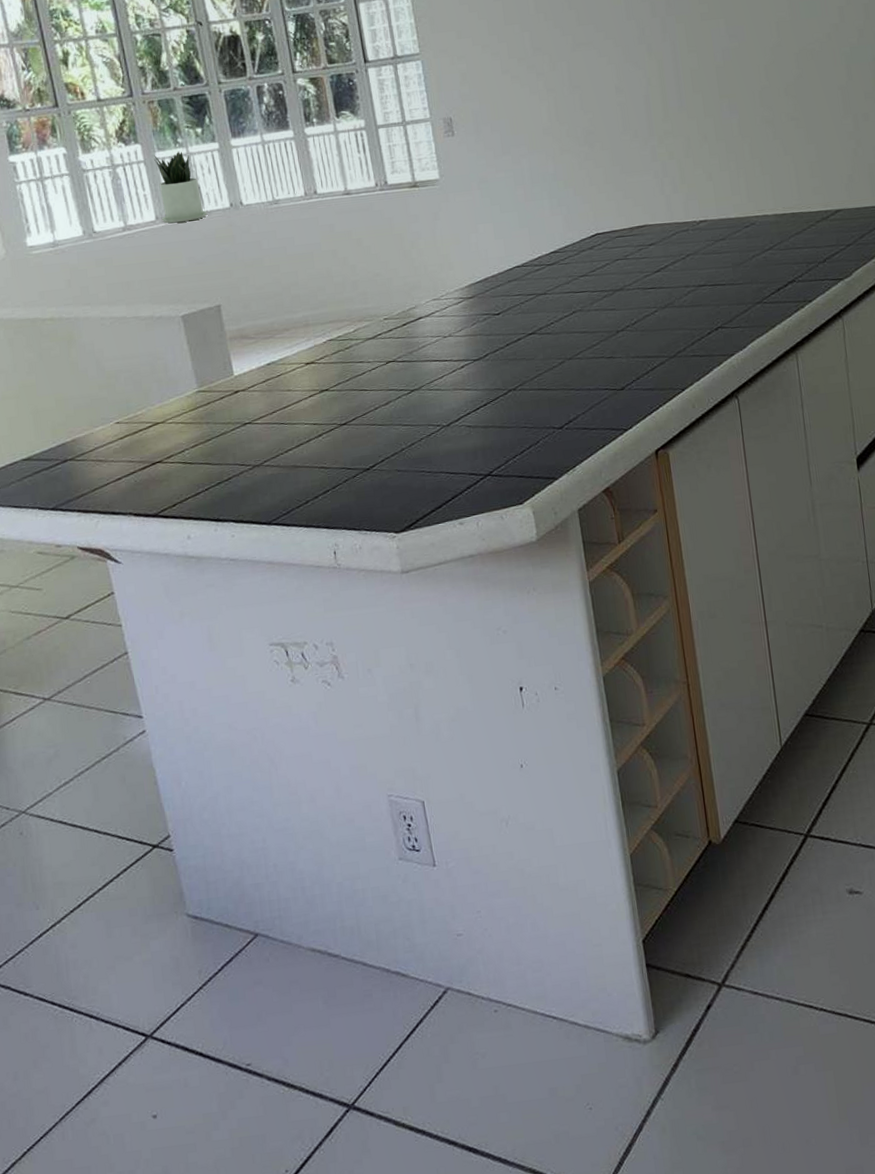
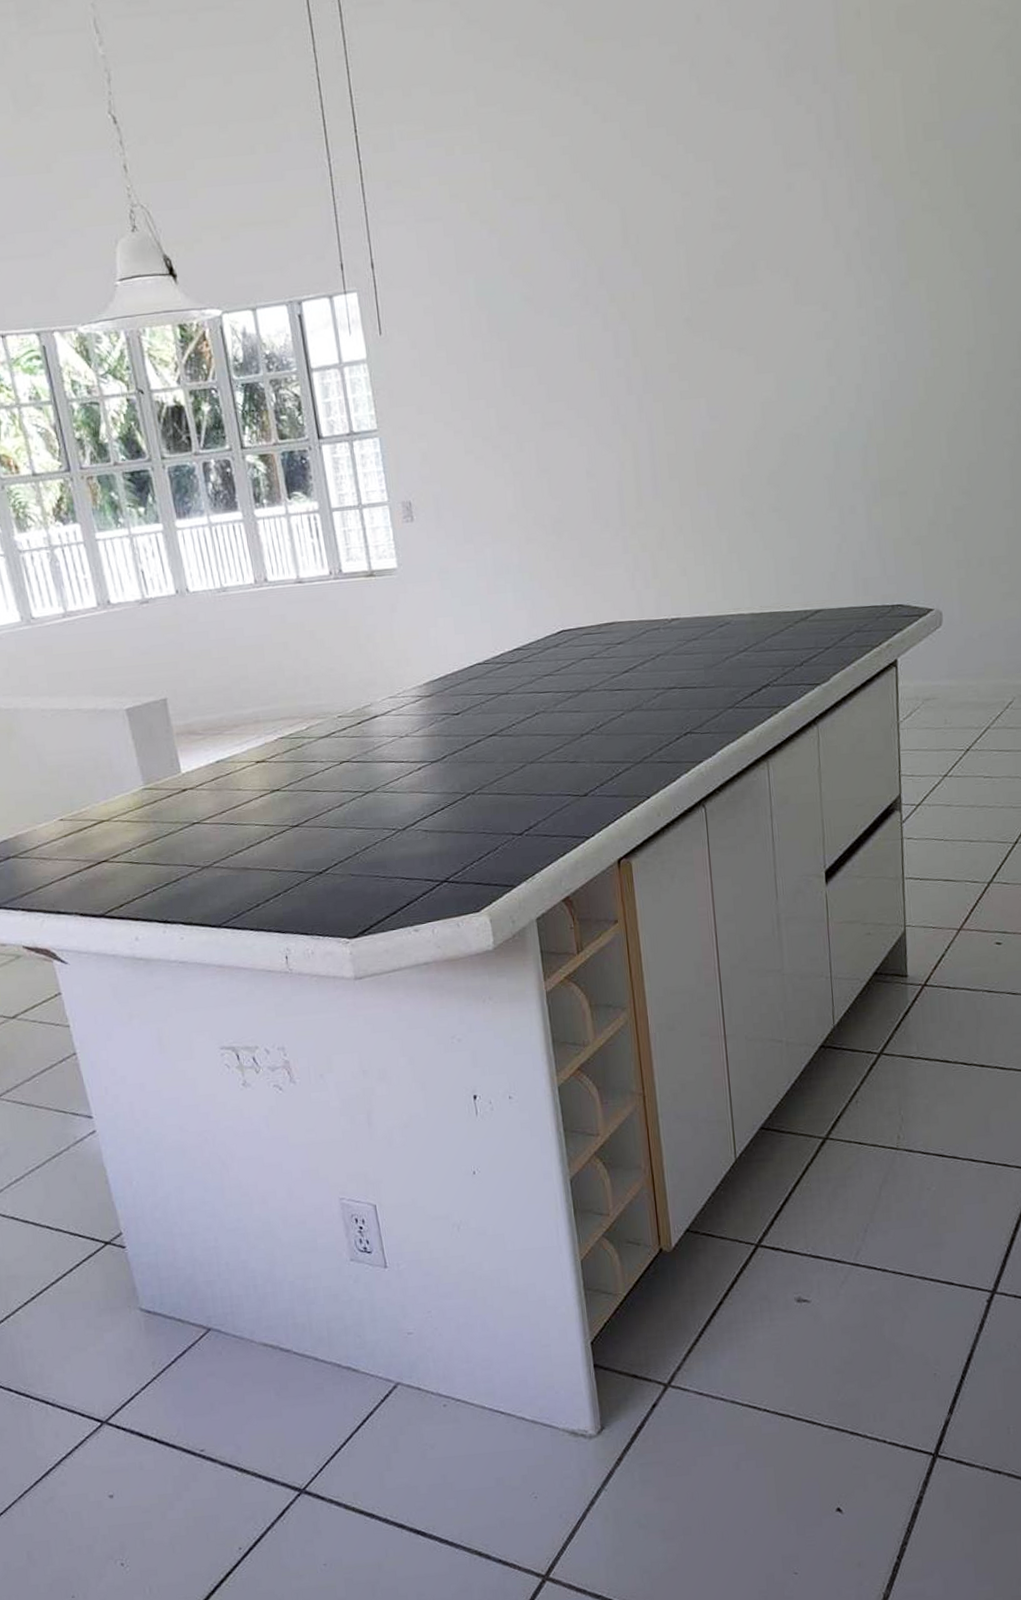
planter: present [154,151,208,224] -> none [94,532,152,611]

